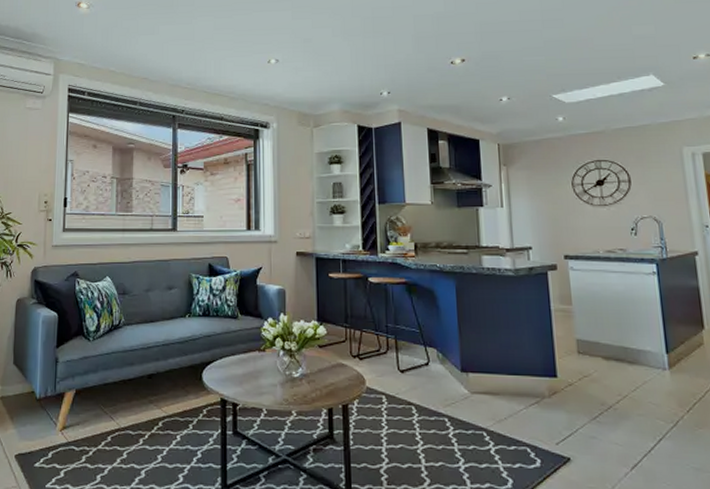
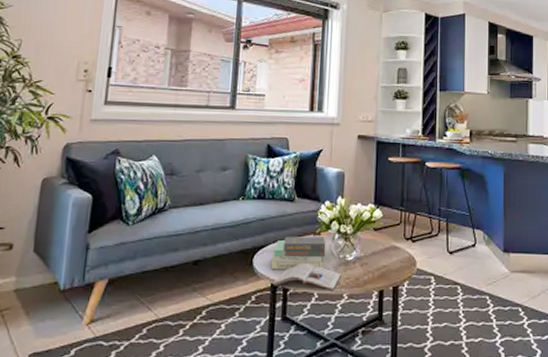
books: none [219,352,272,385] -> present [270,236,326,270]
magazine: none [223,379,288,407] -> present [273,263,341,290]

